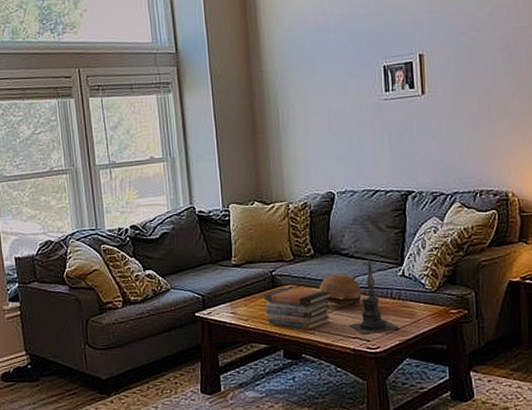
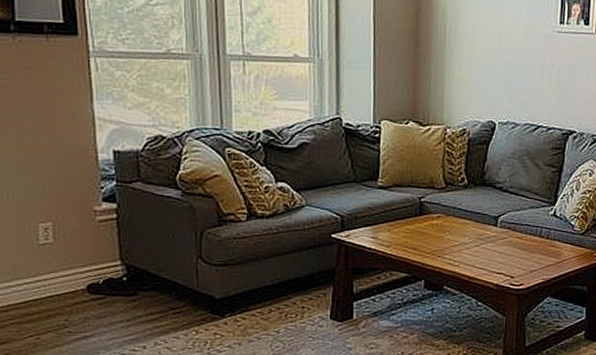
book stack: present [264,287,332,330] -> none [409,216,481,262]
decorative bowl: present [319,274,361,310] -> none [468,207,511,243]
candle holder: present [349,258,400,334] -> none [495,195,545,271]

